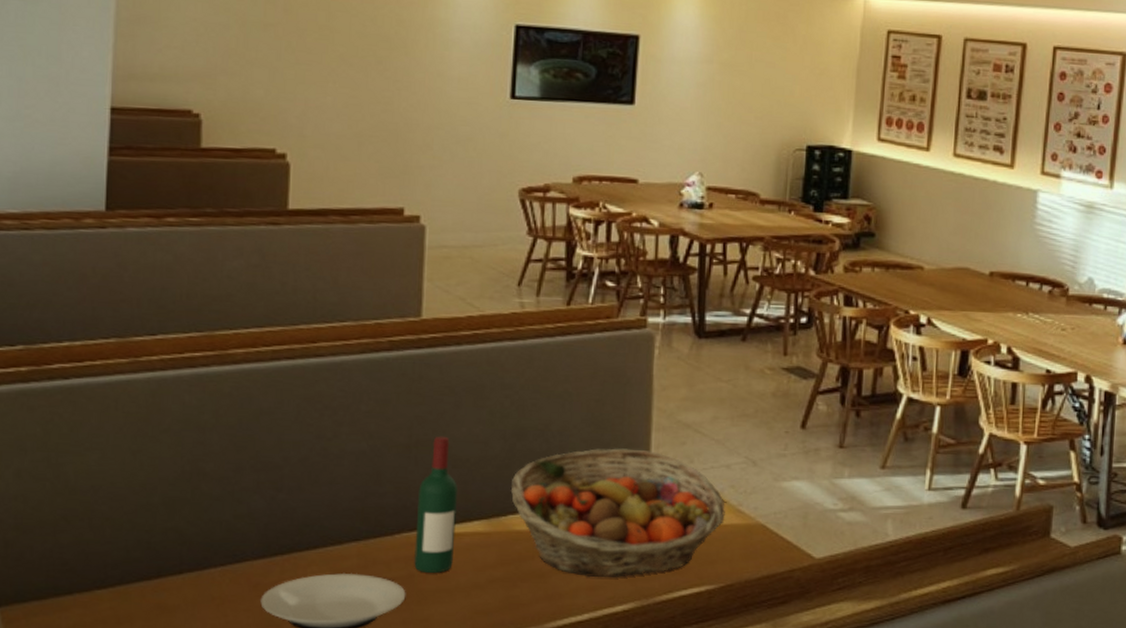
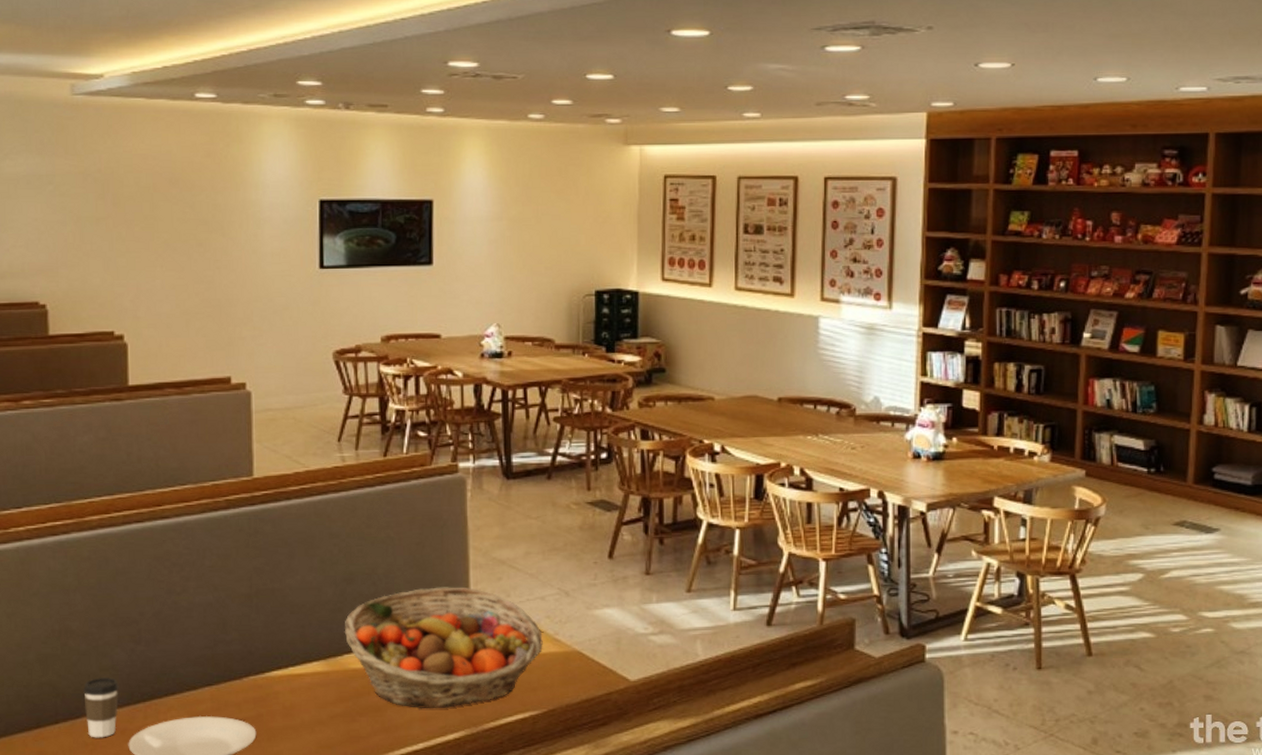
coffee cup: none [214,525,255,592] -> present [83,677,119,738]
wine bottle: present [414,436,457,573] -> none [261,585,297,712]

